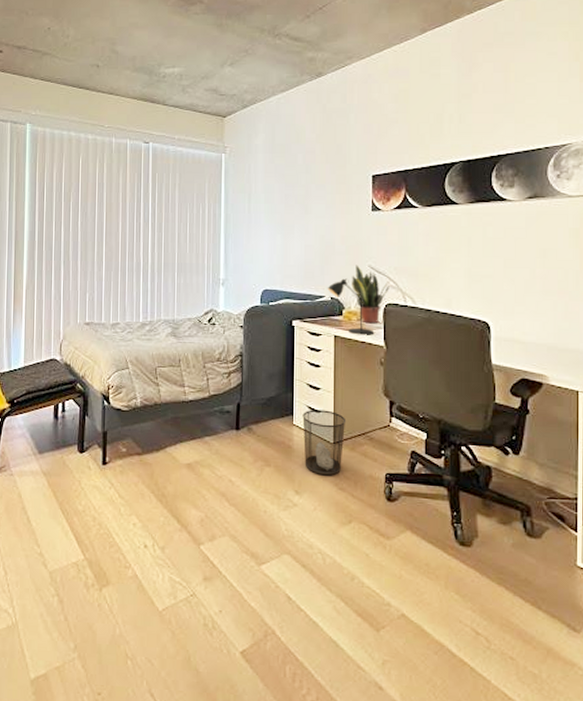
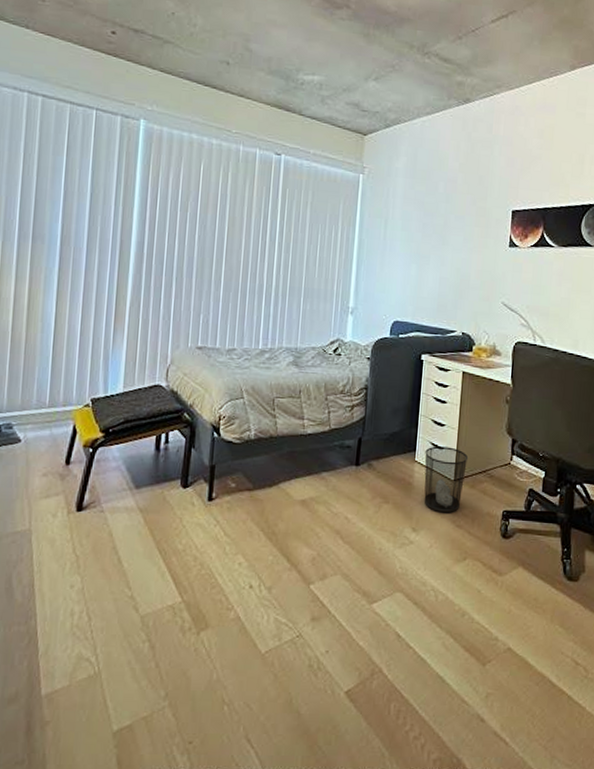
desk lamp: present [327,278,375,335] -> none [459,314,503,373]
potted plant: present [352,265,391,324] -> none [483,300,522,362]

